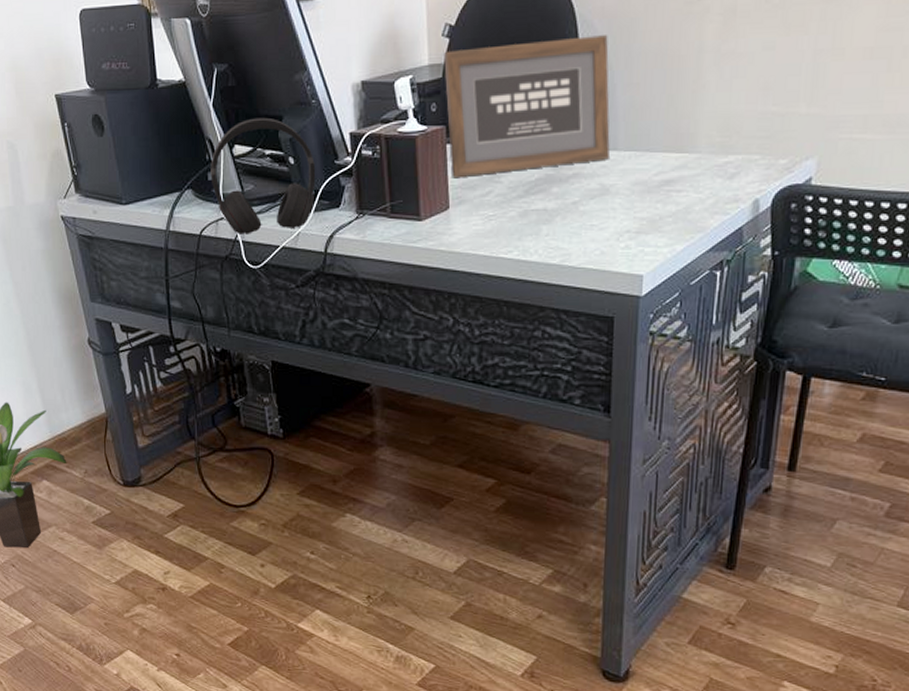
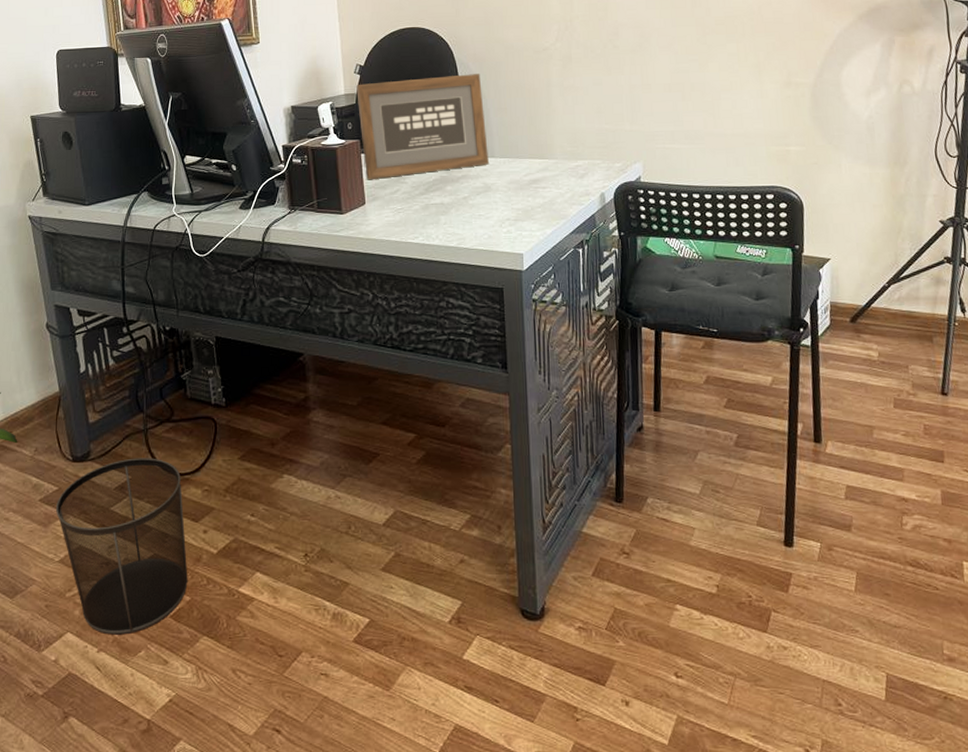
waste bin: none [109,486,245,657] -> present [55,458,188,635]
headphones: present [210,117,316,234] -> none [164,134,255,228]

